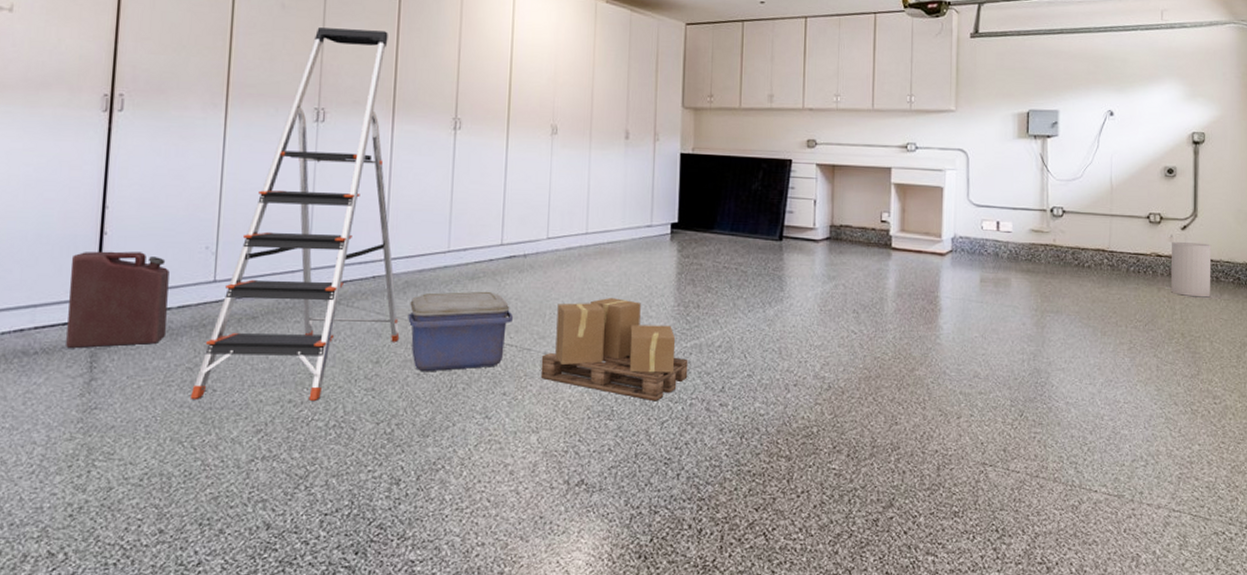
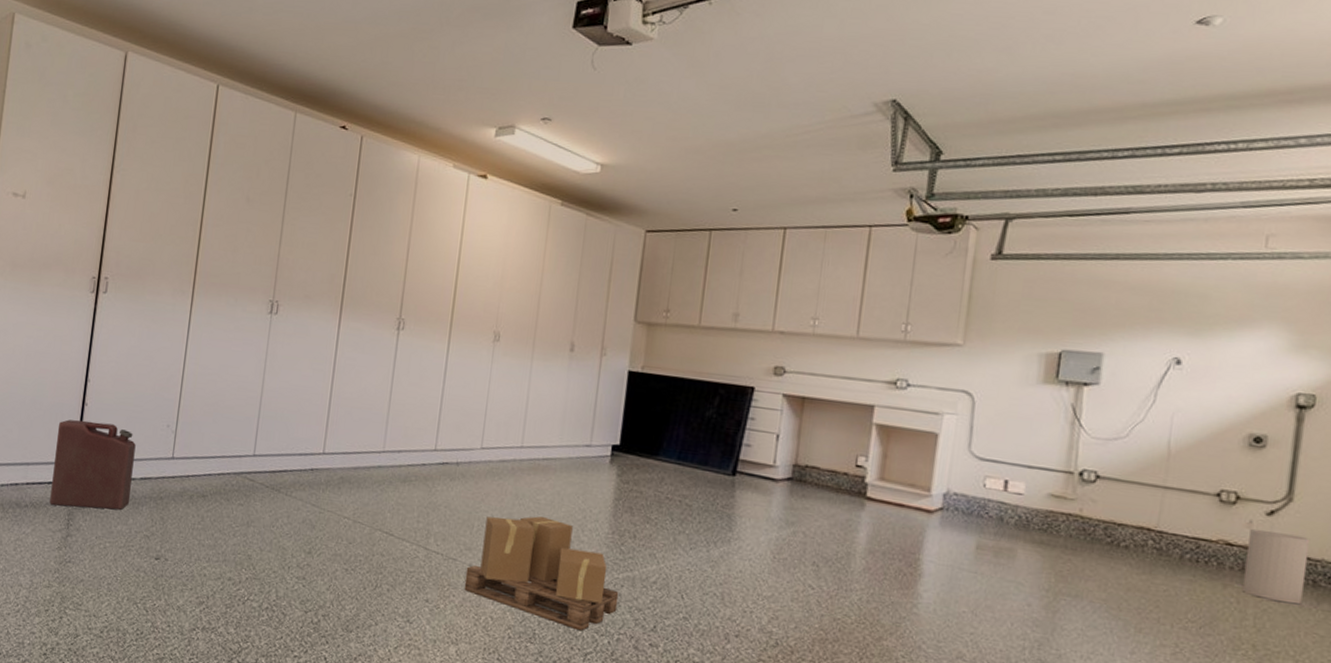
ladder: present [189,27,400,400] -> none [145,222,342,582]
cooler: present [408,291,514,372] -> none [340,491,442,572]

